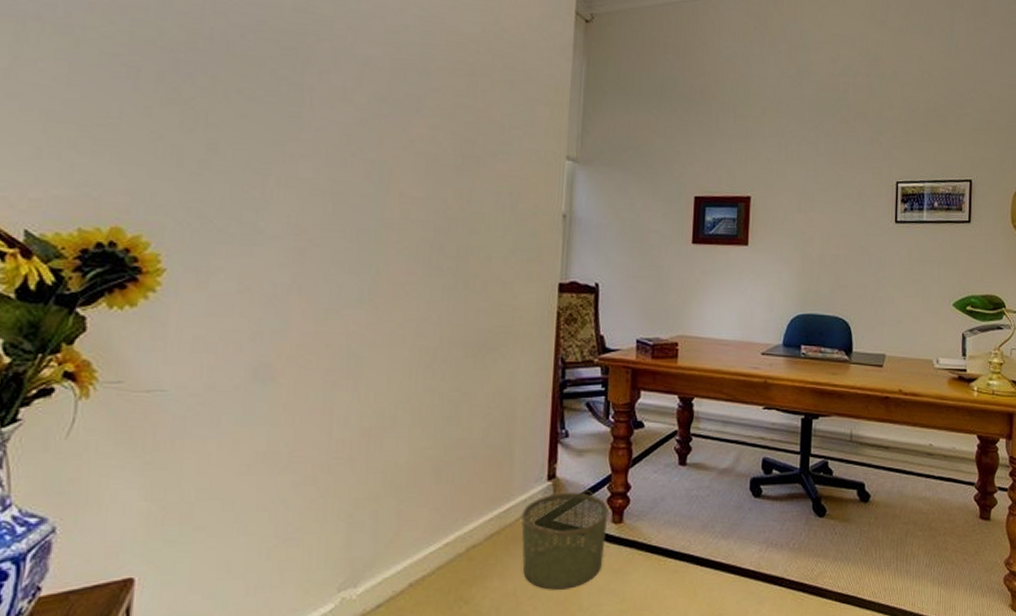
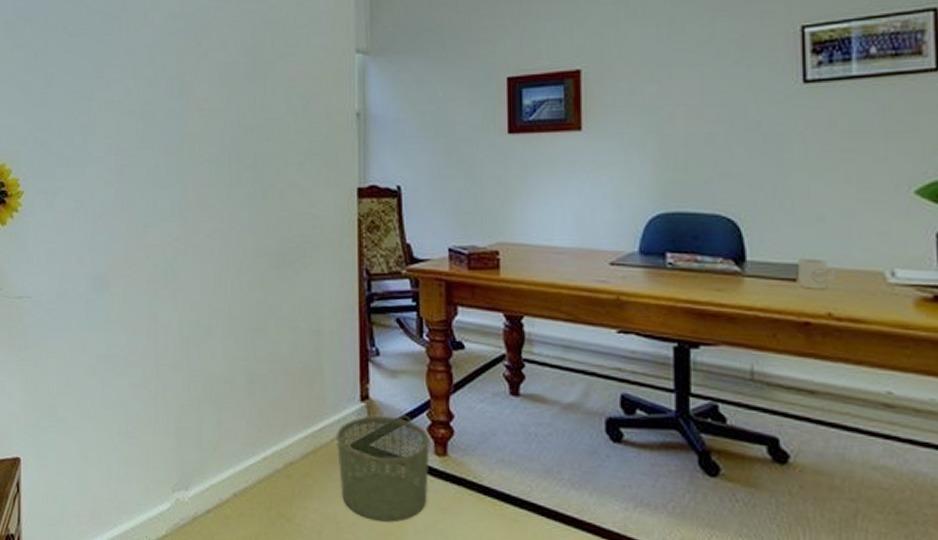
mug: none [883,350,907,373] -> present [798,258,838,290]

